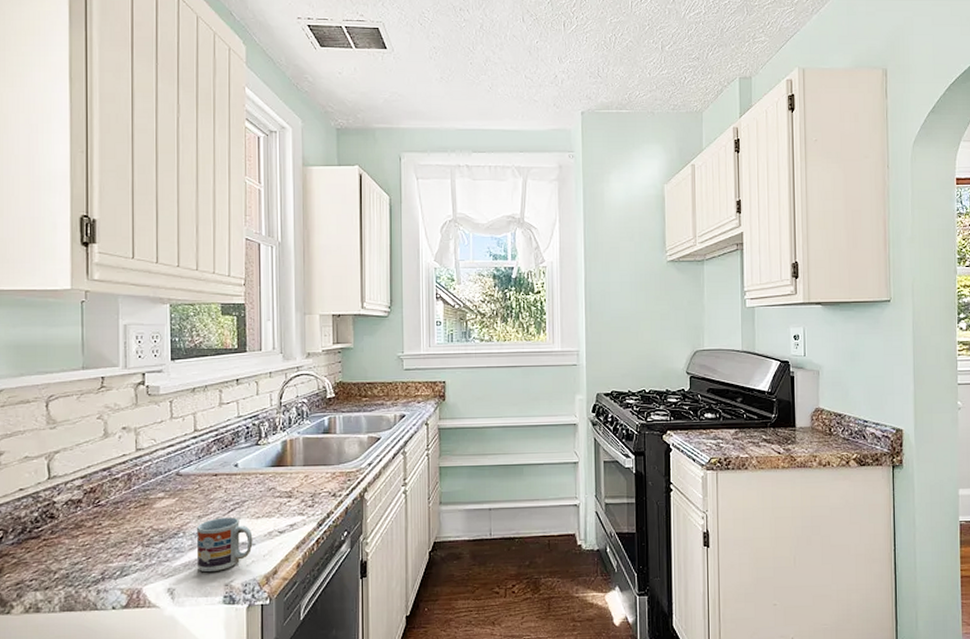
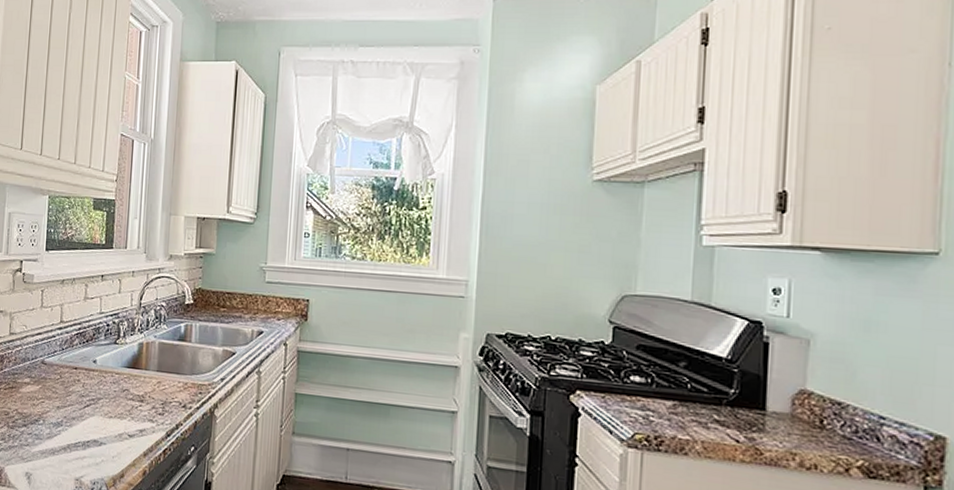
cup: present [196,517,253,573] -> none [53,411,104,465]

